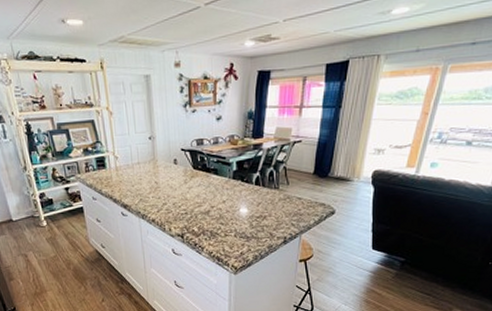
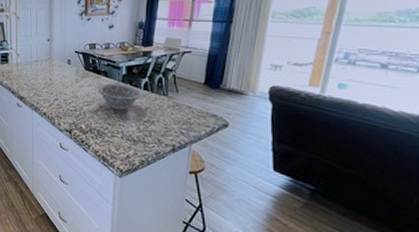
decorative bowl: none [208,181,254,208] -> present [97,83,142,110]

